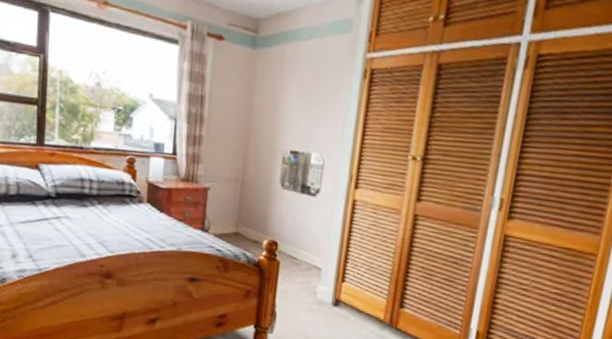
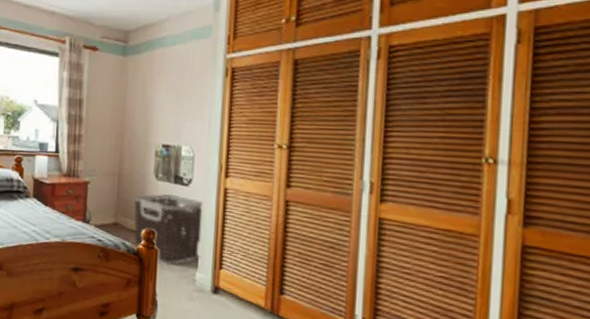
clothes hamper: none [255,203,330,277] -> present [134,193,203,265]

